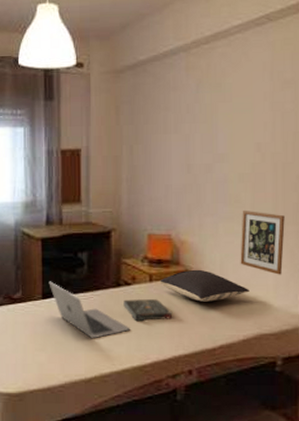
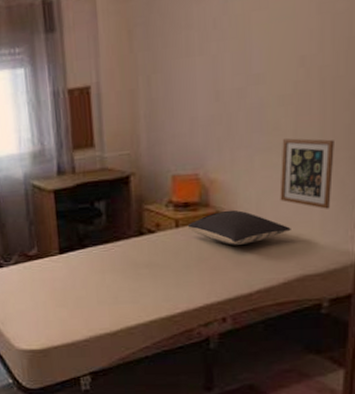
laptop: present [49,281,130,339] -> none [65,235,156,292]
book: present [123,298,173,322] -> none [147,245,203,271]

